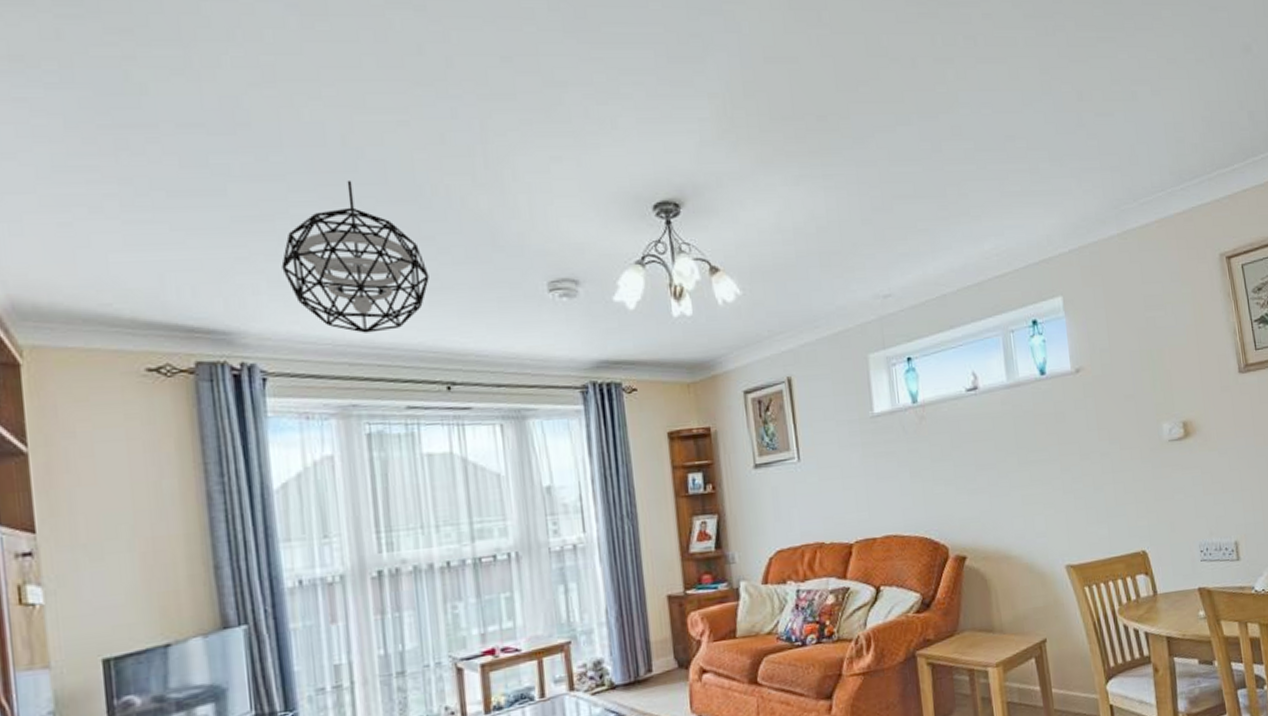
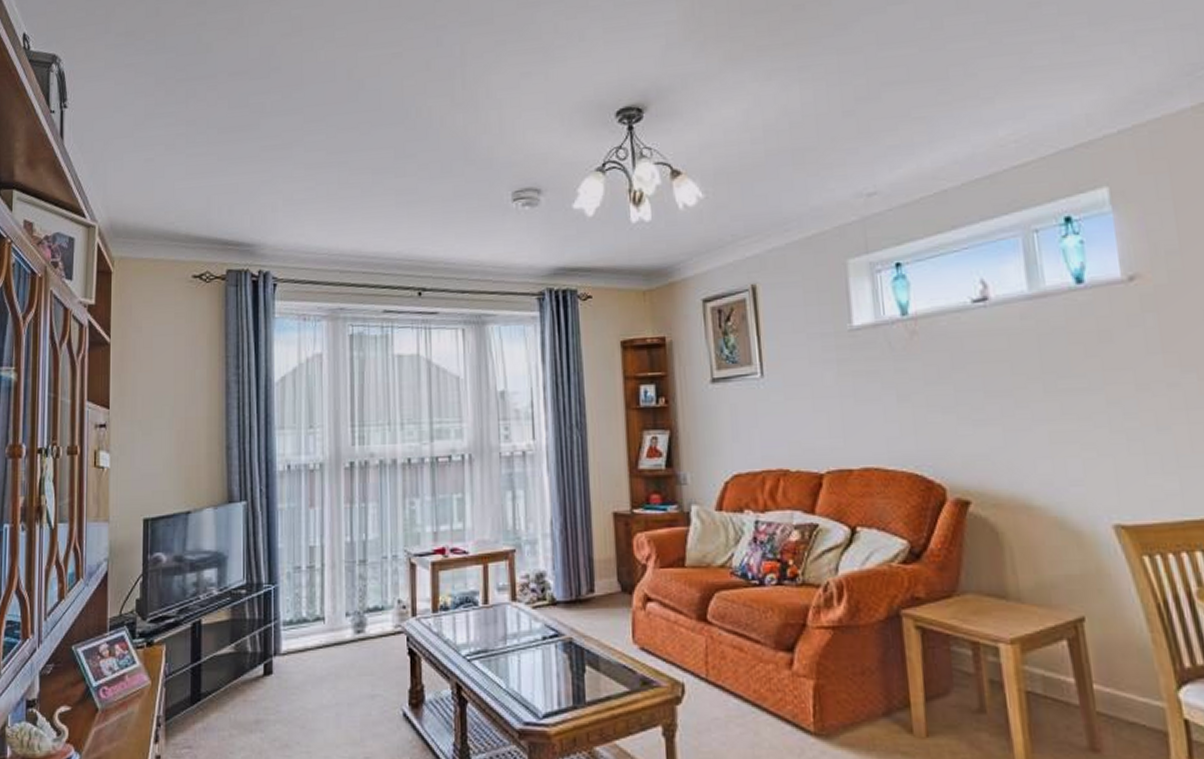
pendant light: present [281,180,429,333] -> none [295,108,409,244]

